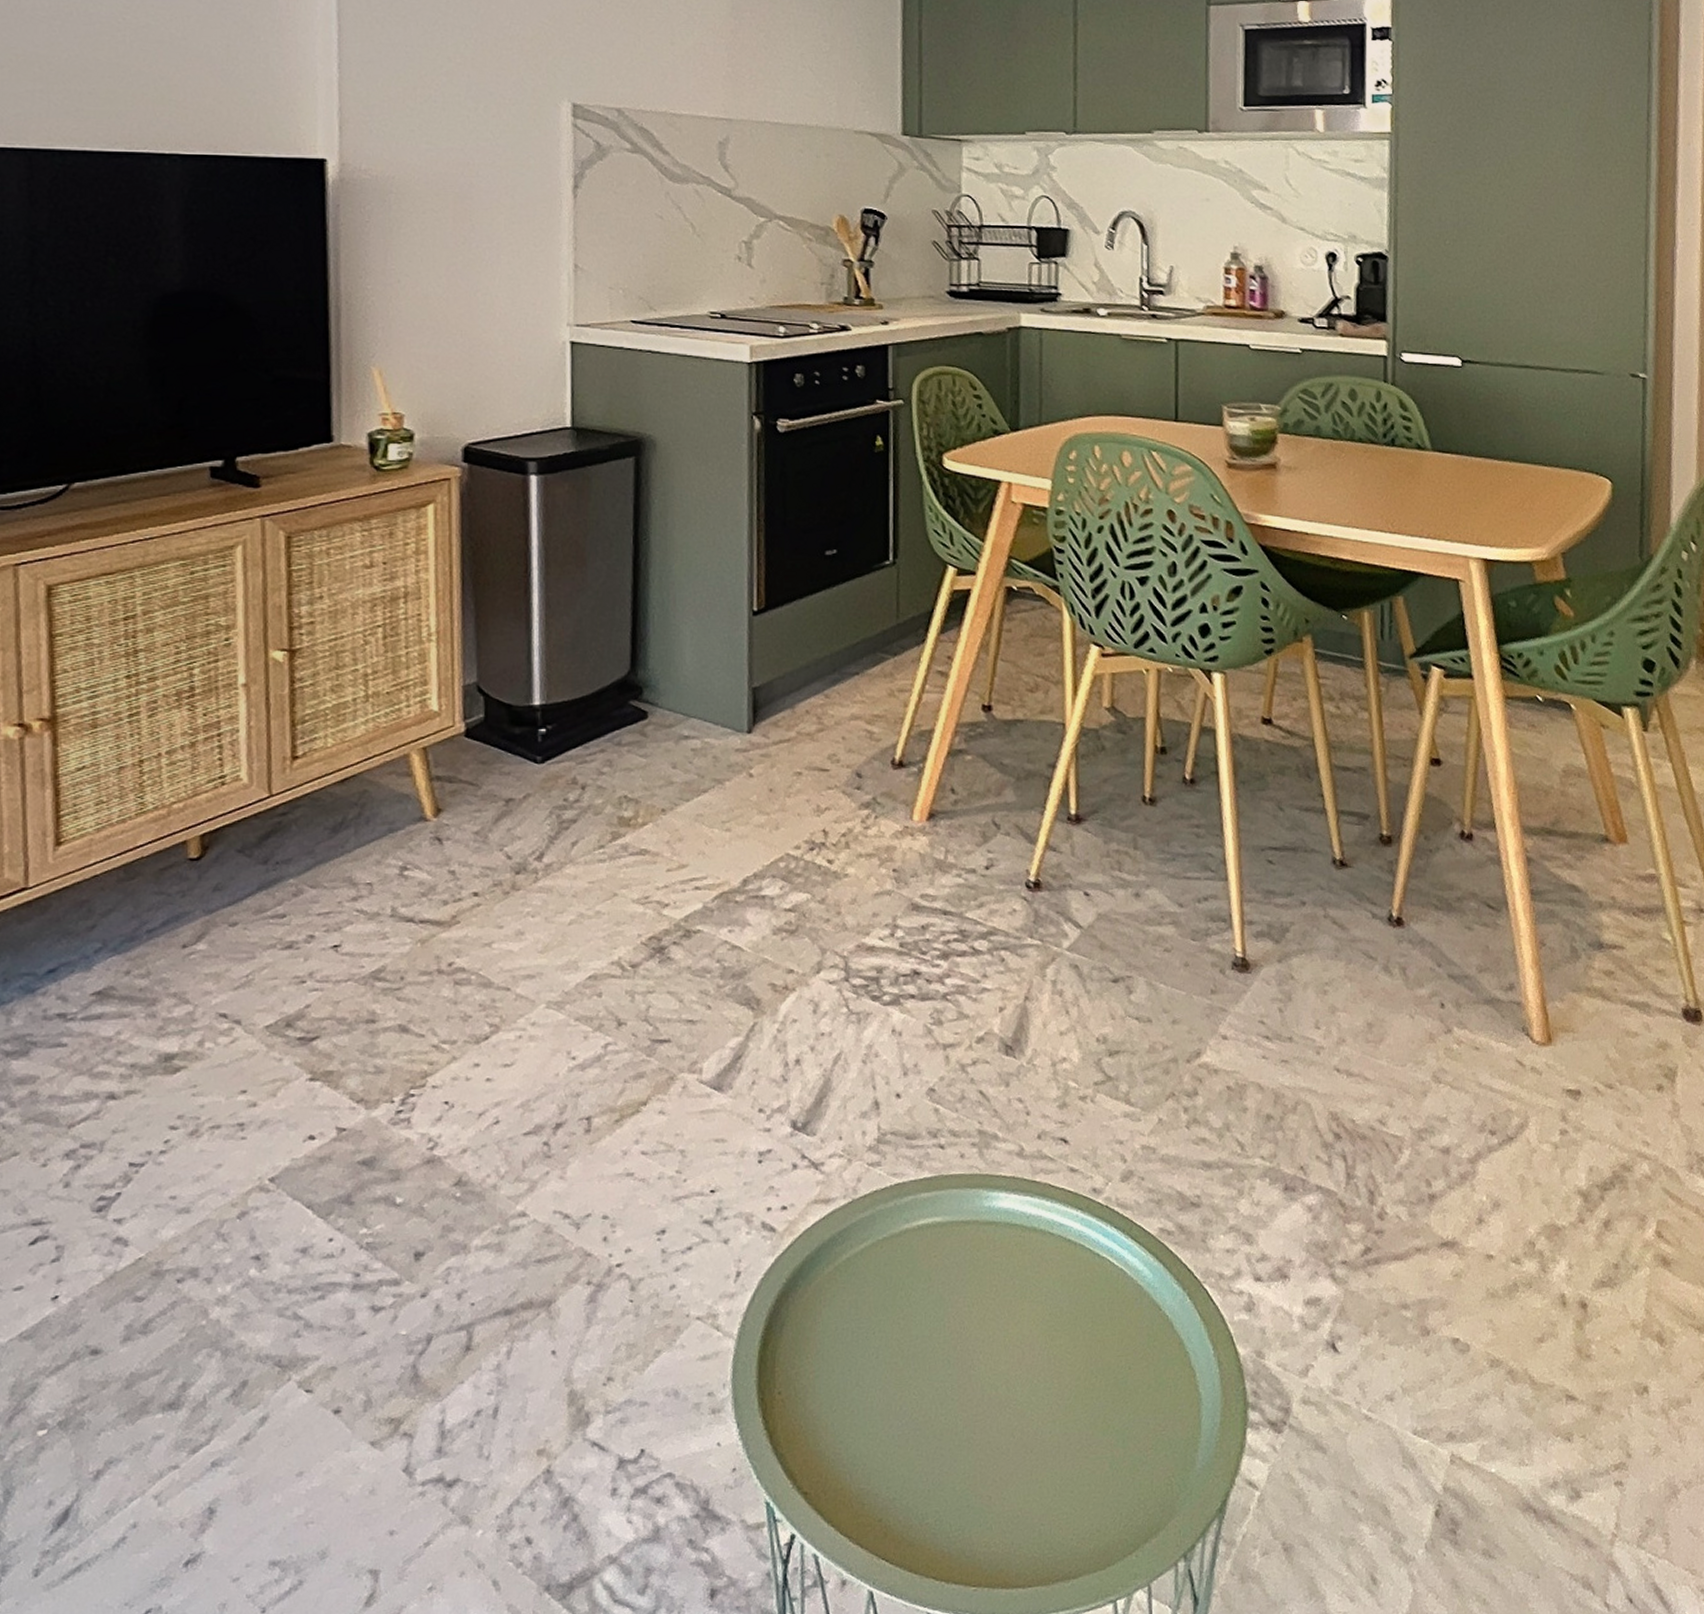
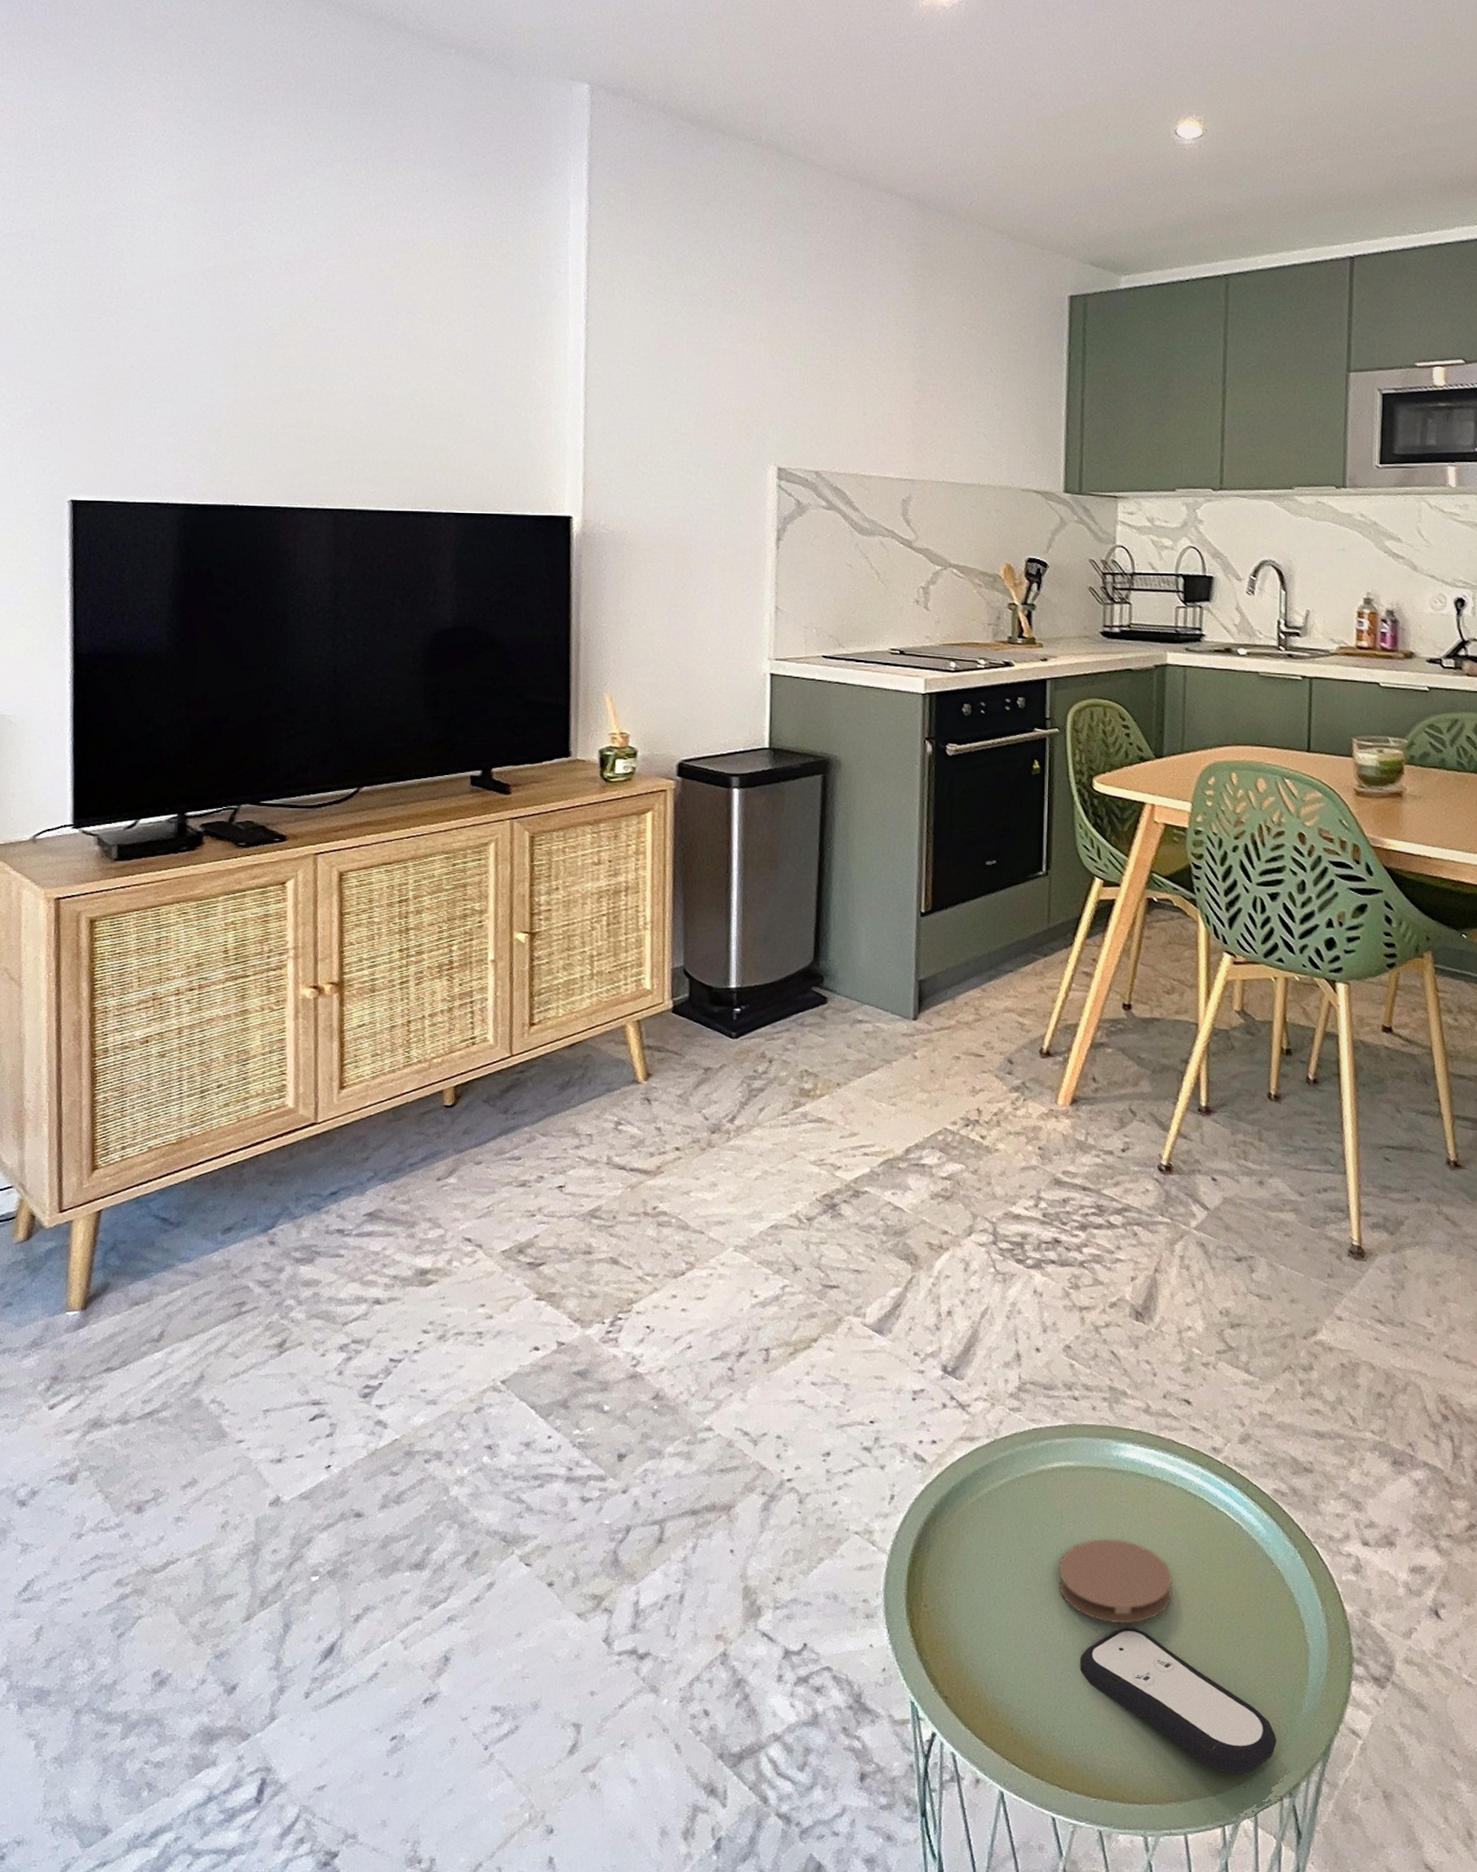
coaster: none [927,1299,1054,1392] -> present [1058,1539,1173,1624]
remote control: none [954,1394,1170,1544] -> present [1079,1627,1277,1776]

